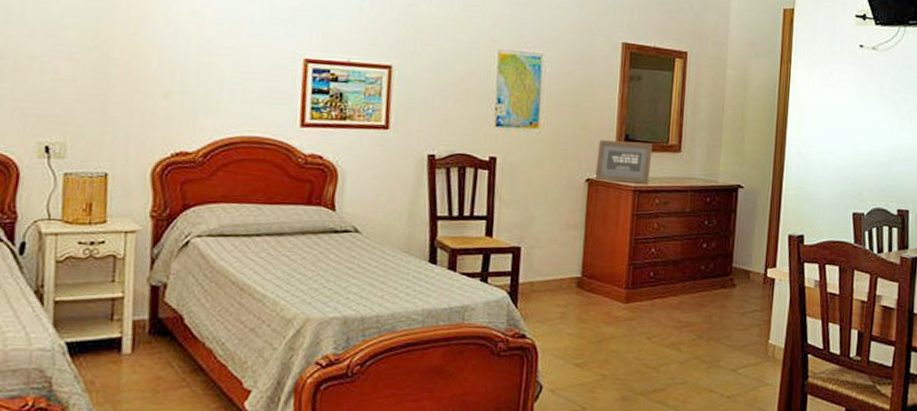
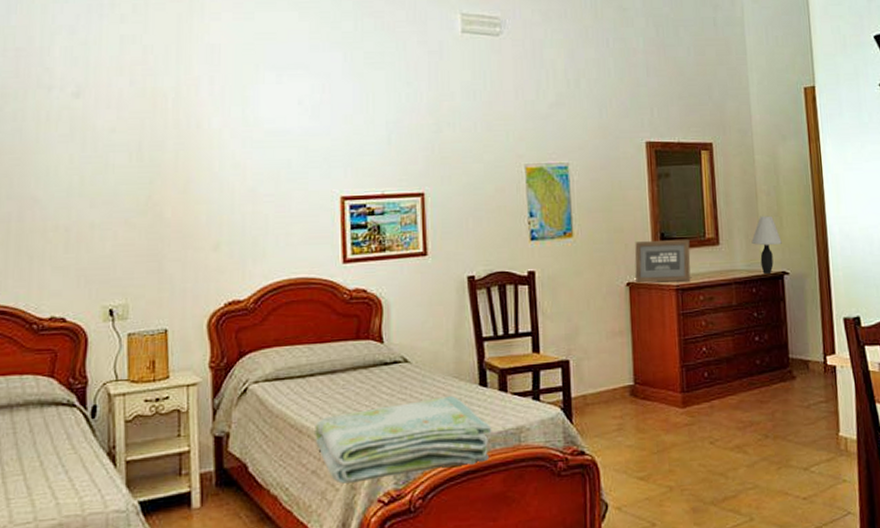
towel: none [256,269,437,344] -> present [315,396,492,484]
table lamp: none [712,129,741,187] -> present [751,215,782,275]

